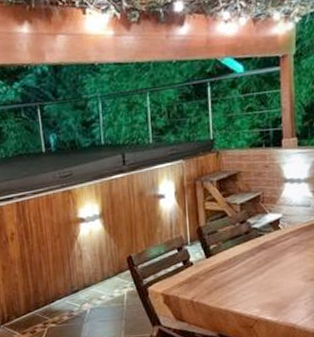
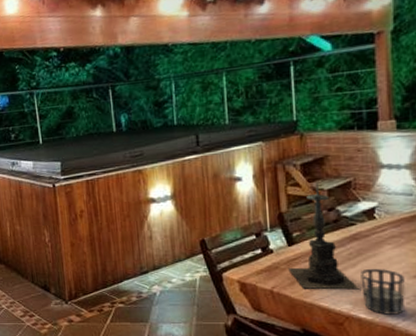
candle holder: none [206,197,267,297] -> present [288,182,360,290]
cup: none [267,274,304,316] -> present [360,268,405,316]

